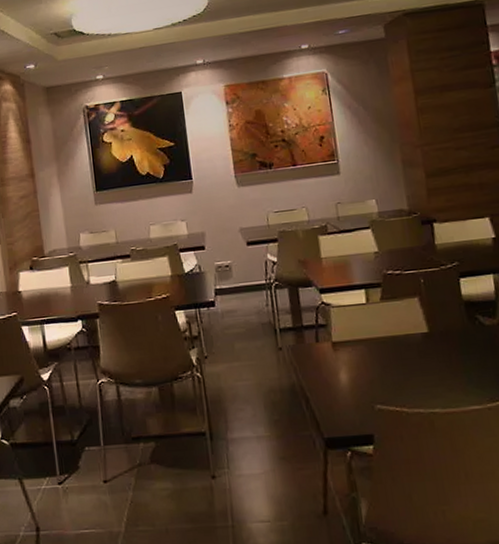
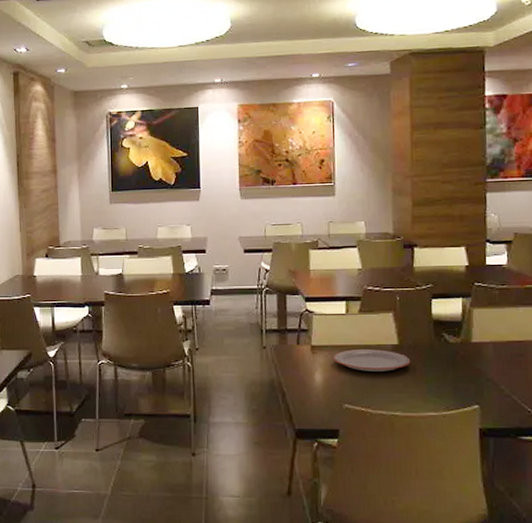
plate: none [357,339,445,366] -> present [333,349,411,371]

